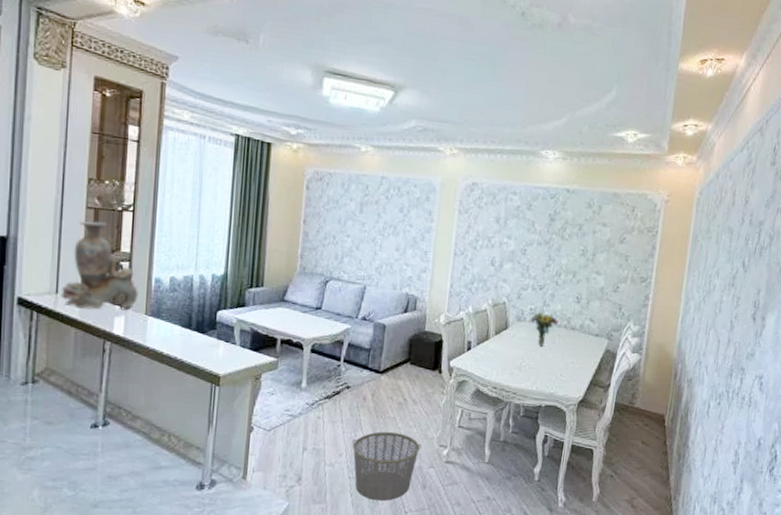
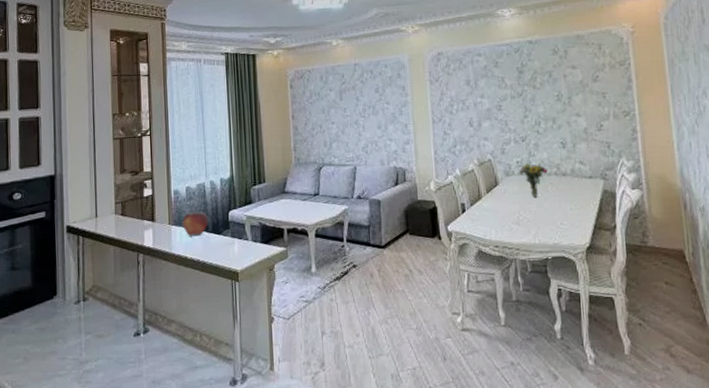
vase with dog figurine: present [60,220,138,310] -> none [99,149,161,229]
fruit: none [161,303,193,332] -> present [182,210,209,236]
basket: present [352,431,421,501] -> none [367,306,435,378]

